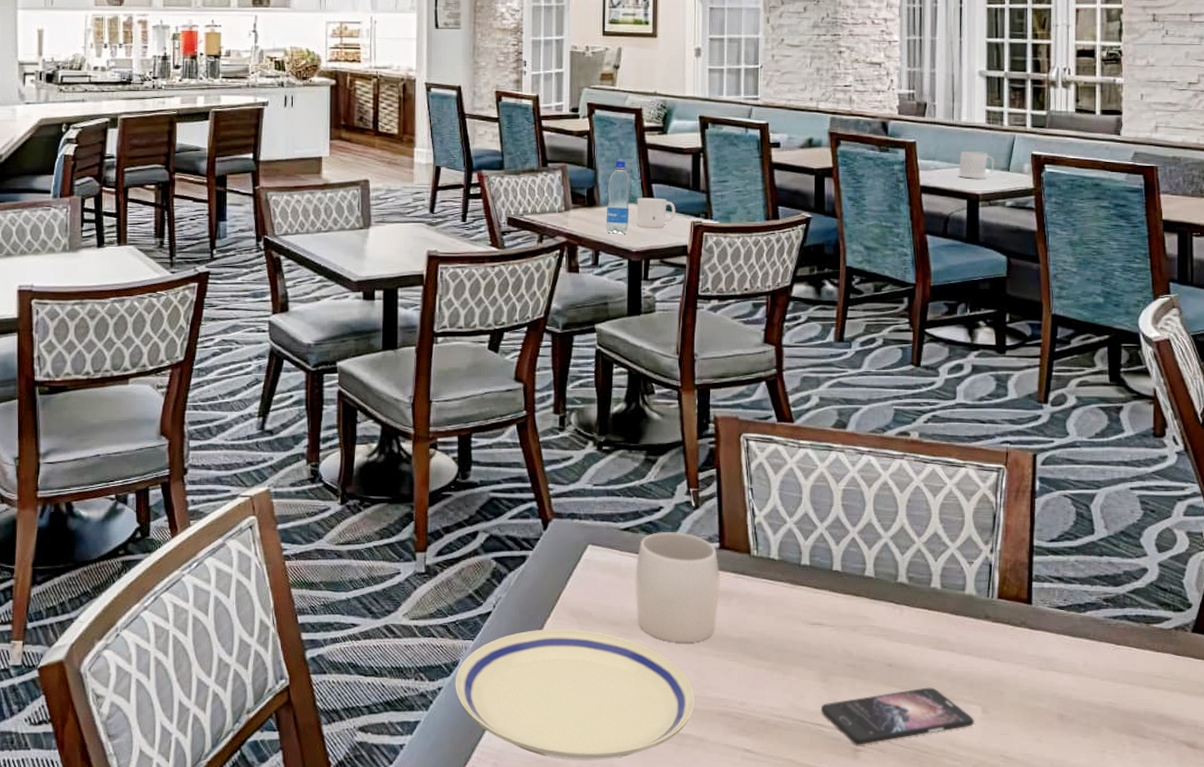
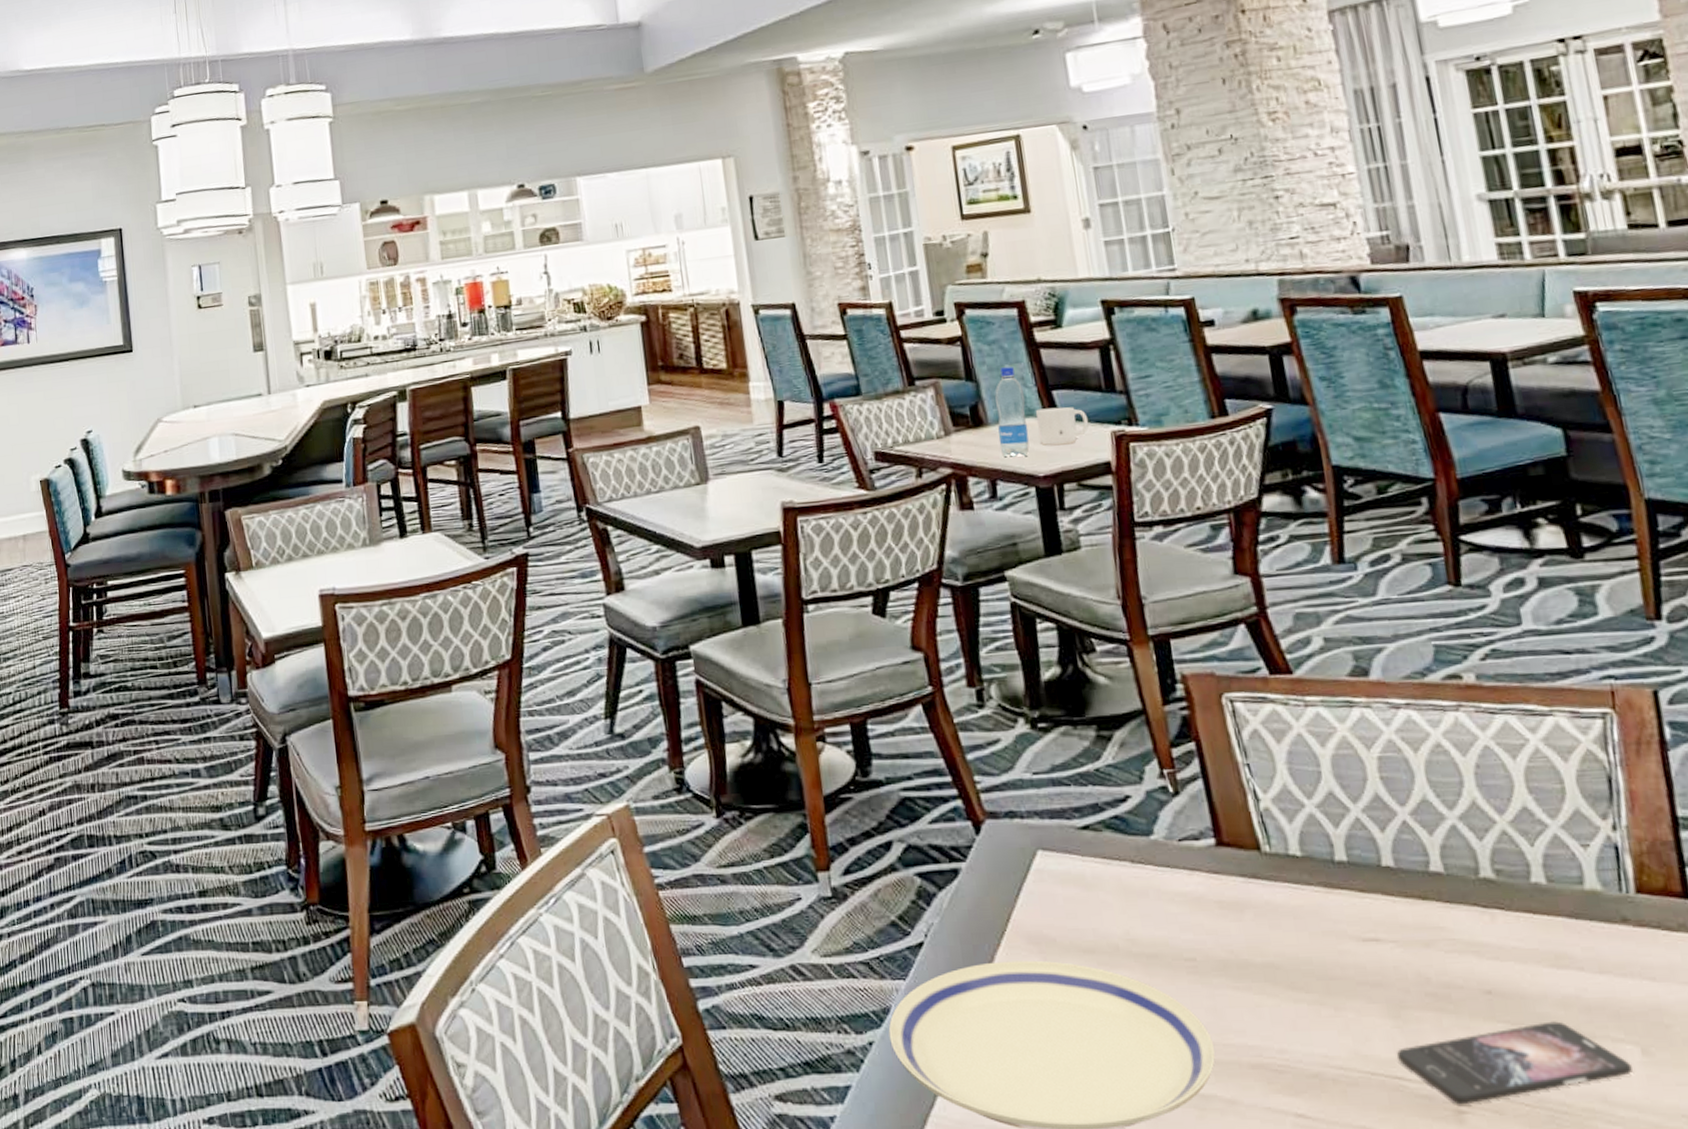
mug: present [635,531,720,643] -> none [1105,826,1227,973]
mug: present [959,151,995,180] -> none [1468,296,1524,335]

